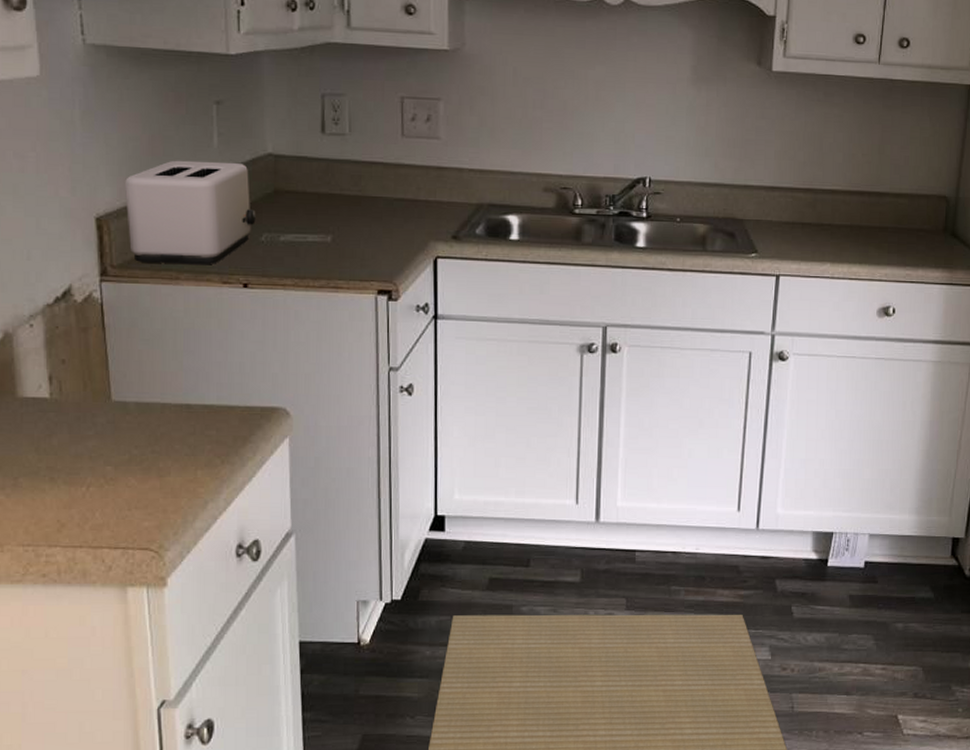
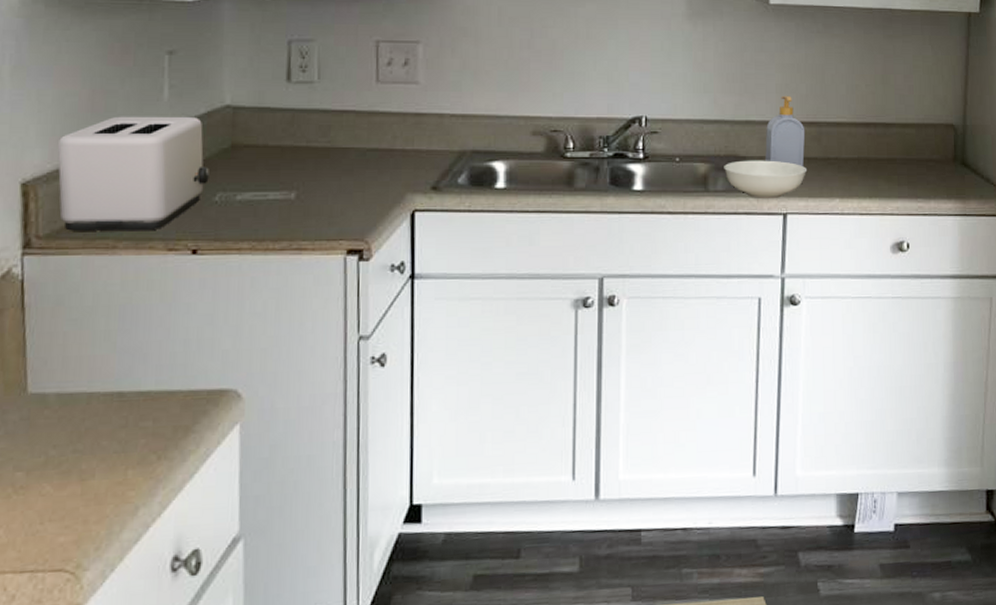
bowl: none [722,223,801,261] -> present [724,160,808,200]
soap bottle: none [761,162,801,231] -> present [765,95,806,166]

